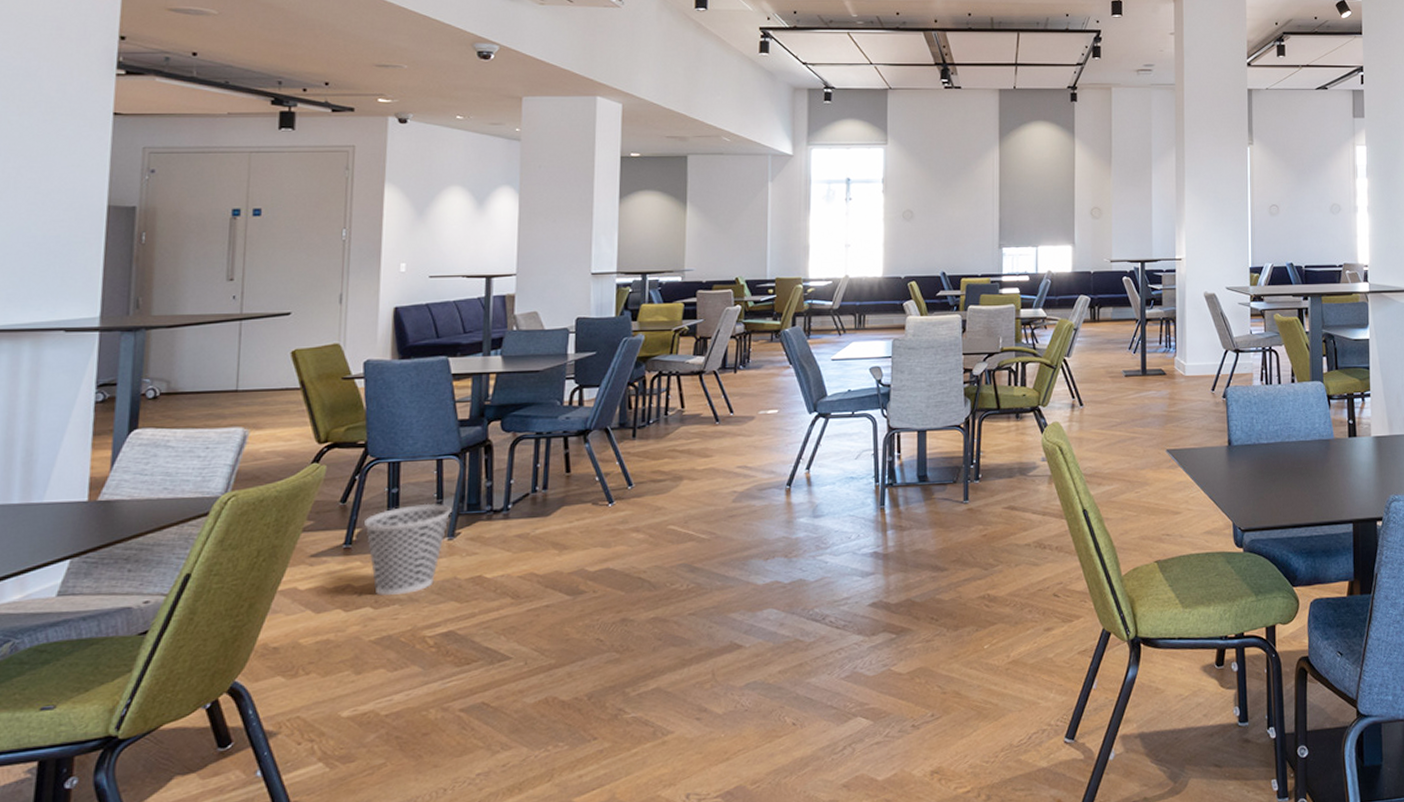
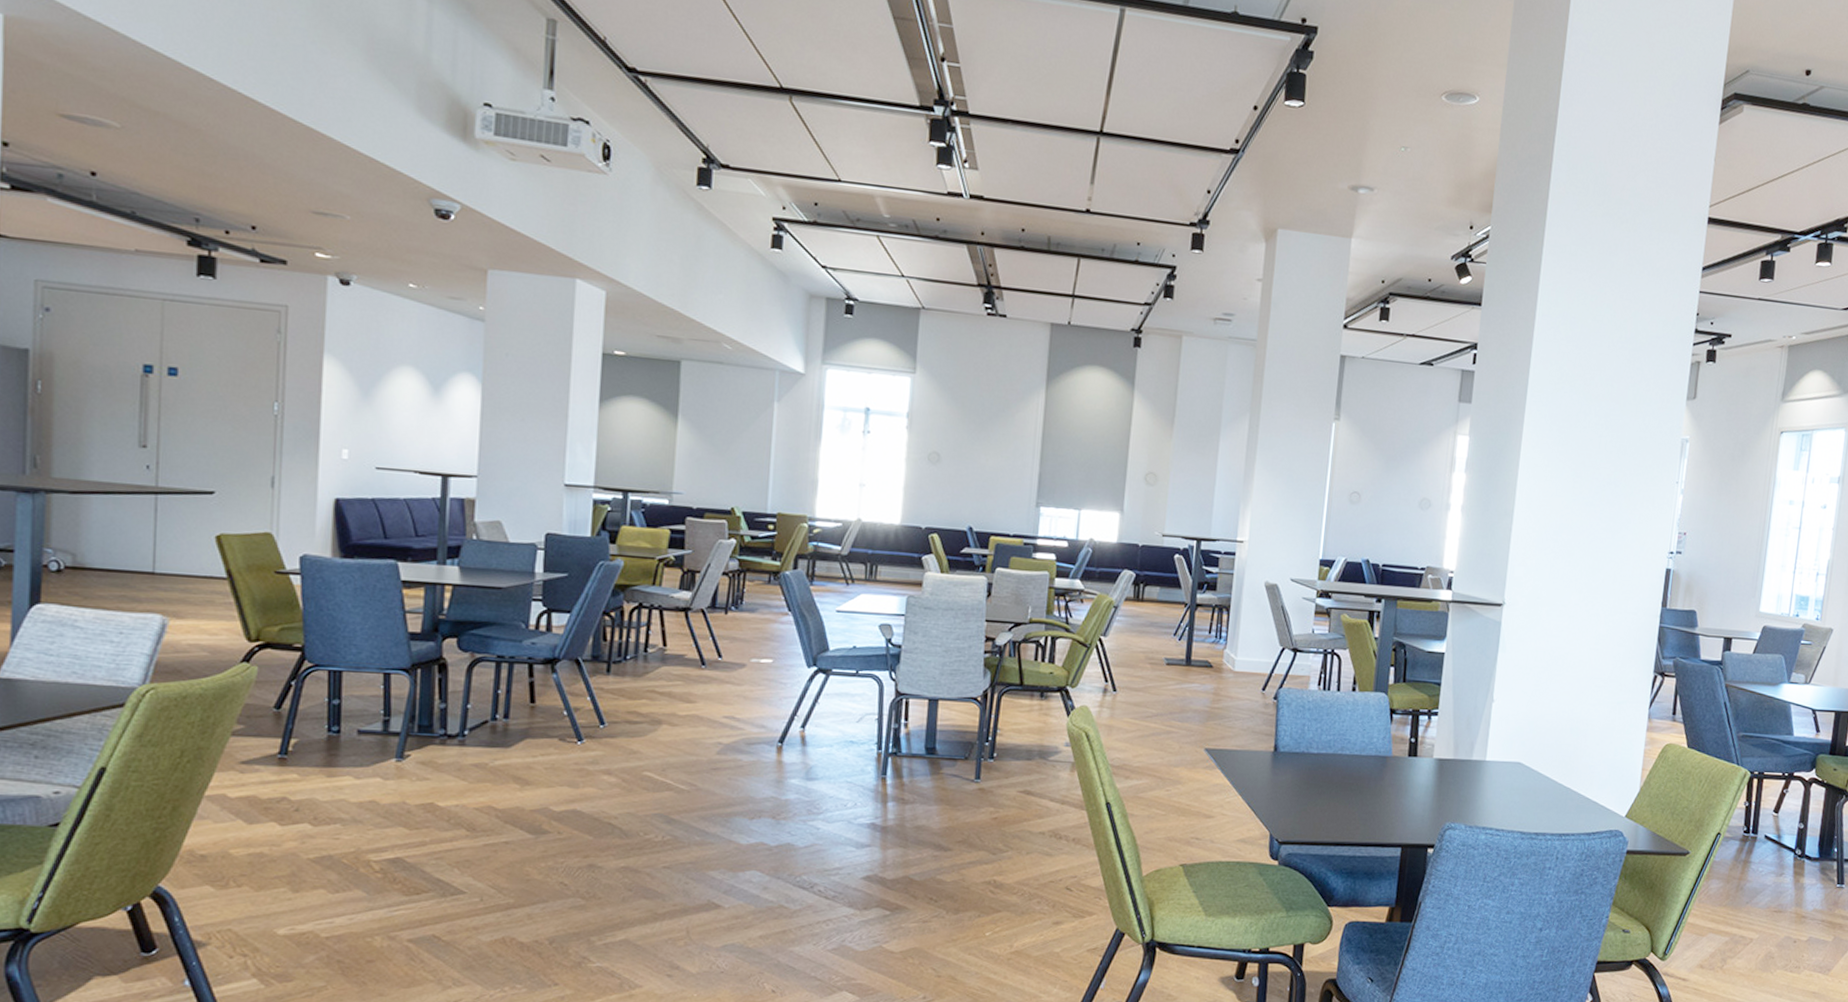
wastebasket: present [363,503,452,596] -> none [300,719,401,814]

